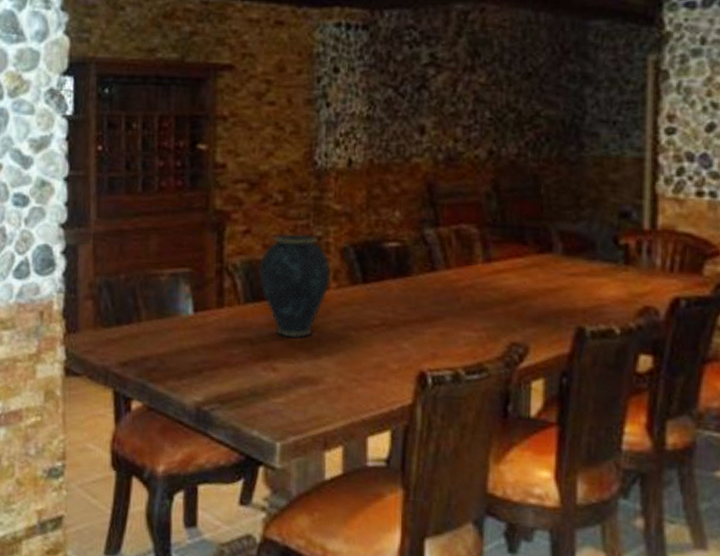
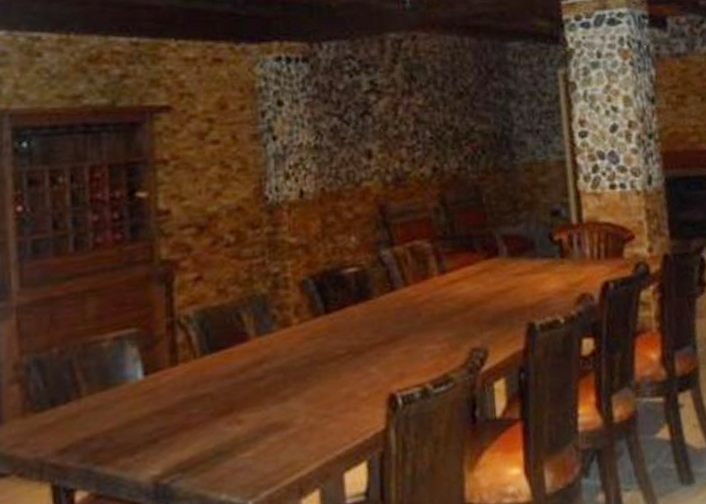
vase: present [259,233,332,339] -> none [215,272,293,385]

